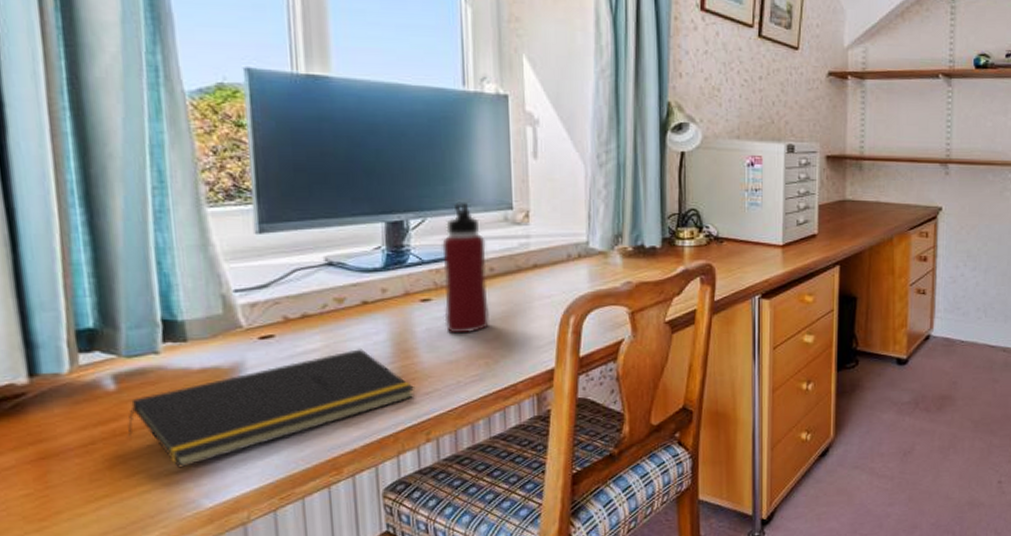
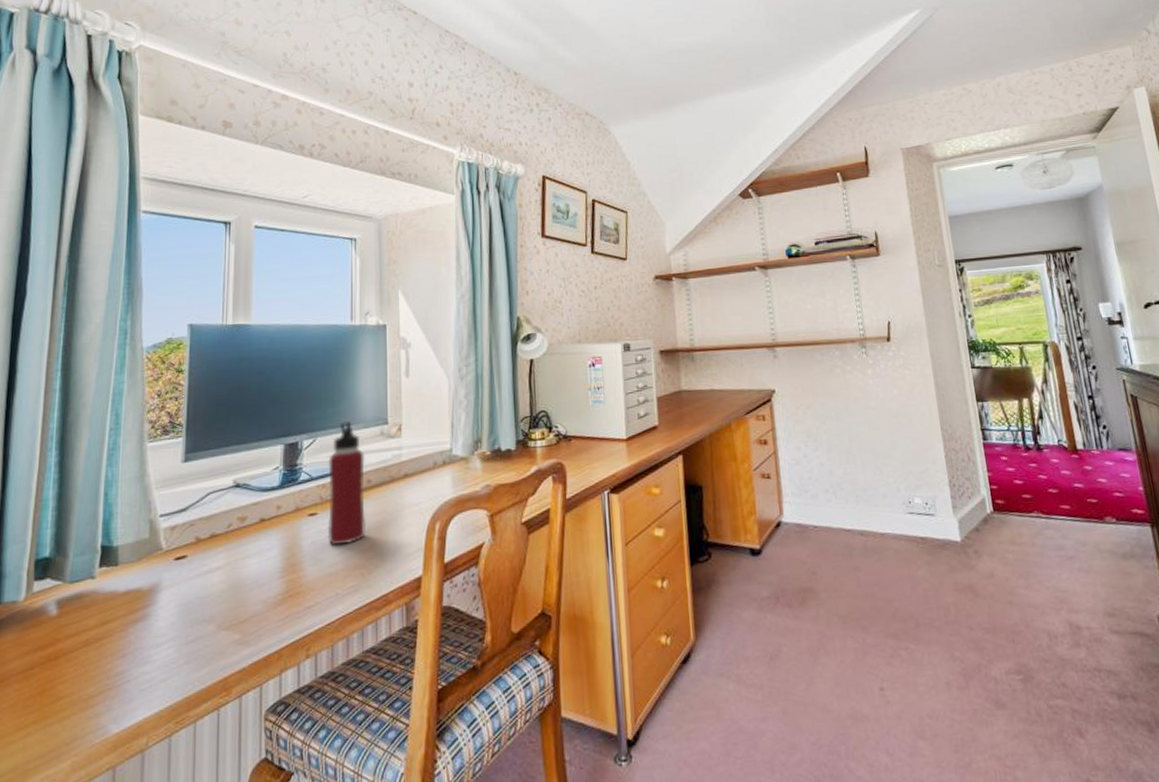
notepad: present [127,349,416,468] -> none [59,565,300,692]

